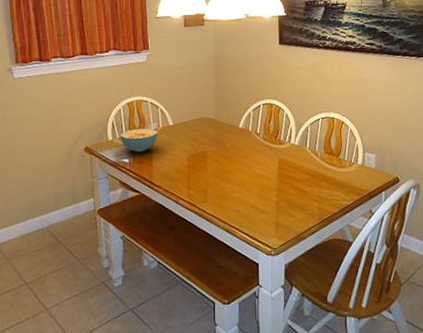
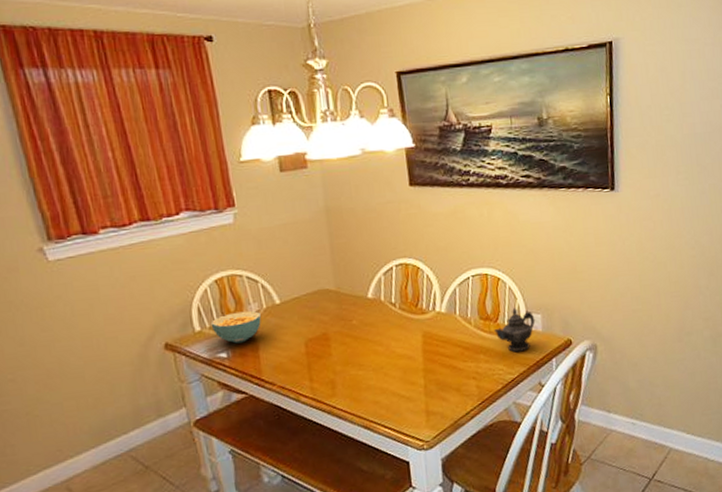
teapot: none [336,146,370,183] -> present [494,307,535,353]

